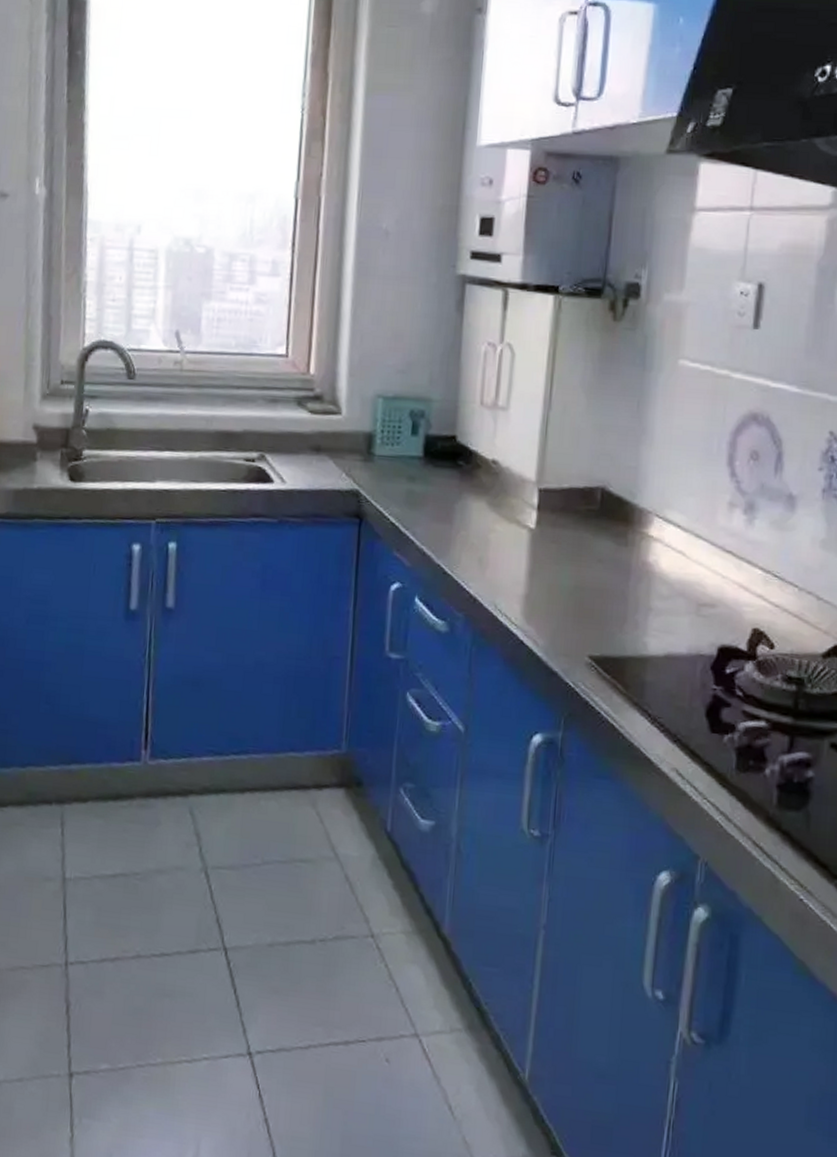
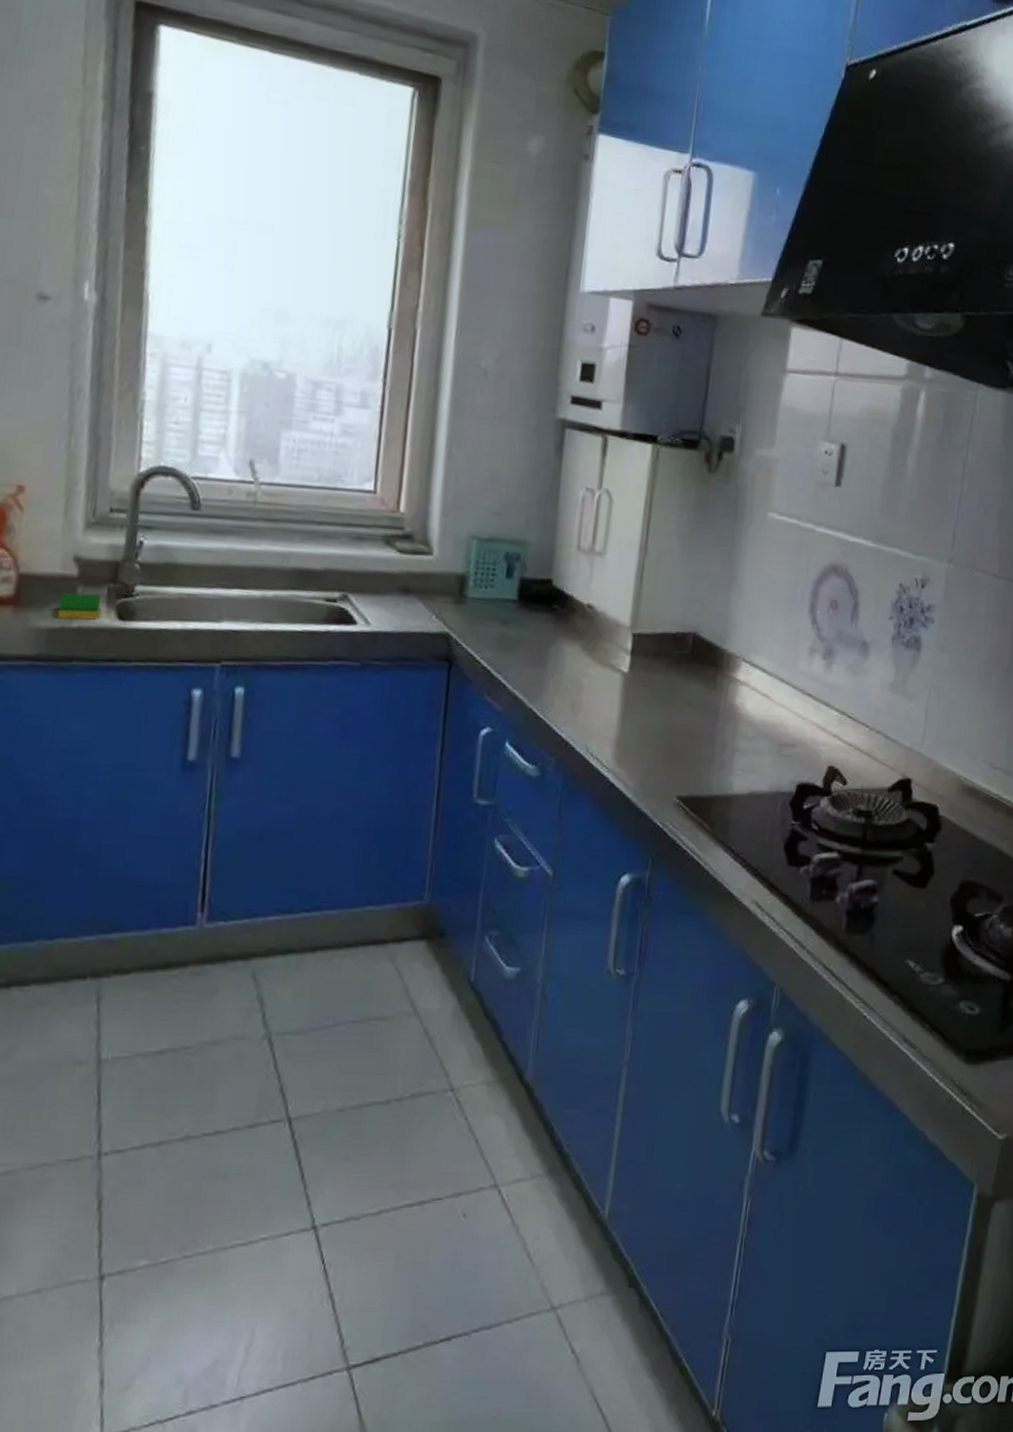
dish sponge: none [21,457,56,482] -> present [57,592,101,620]

